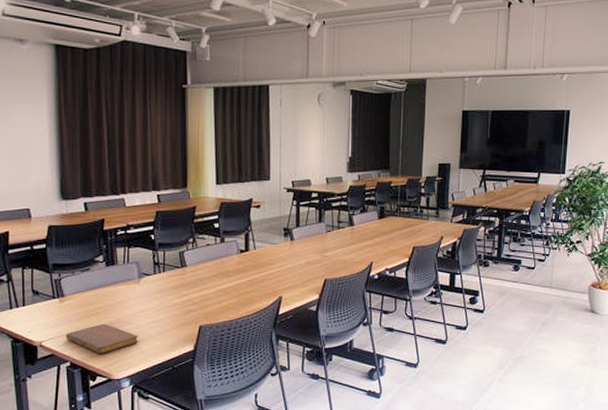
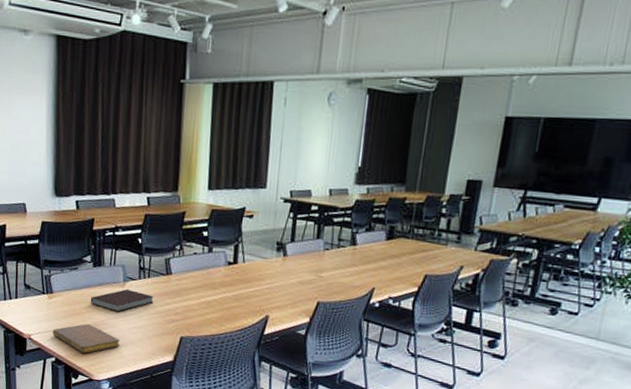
notebook: none [104,285,171,309] -> present [90,289,154,312]

